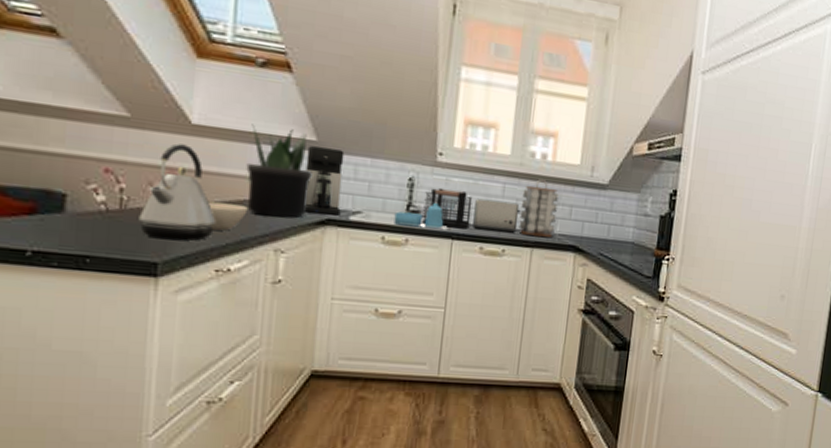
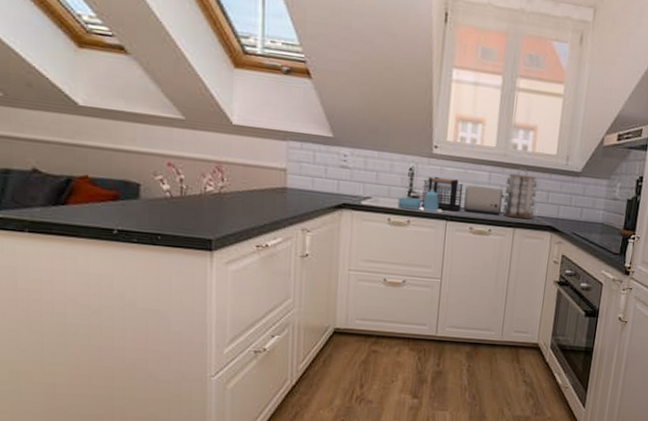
kettle: present [138,143,217,241] -> none [196,141,256,222]
soup bowl: present [209,202,248,232] -> none [249,189,280,214]
planter: present [246,124,312,218] -> none [277,123,330,203]
coffee maker: present [304,146,345,216] -> none [324,142,356,201]

